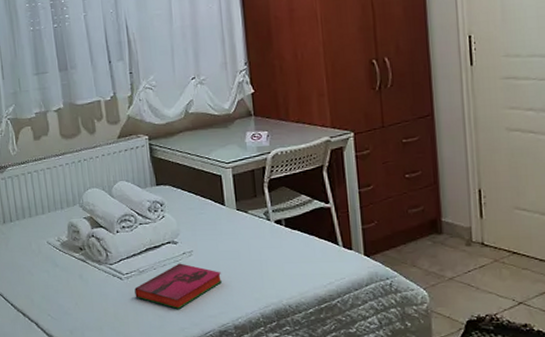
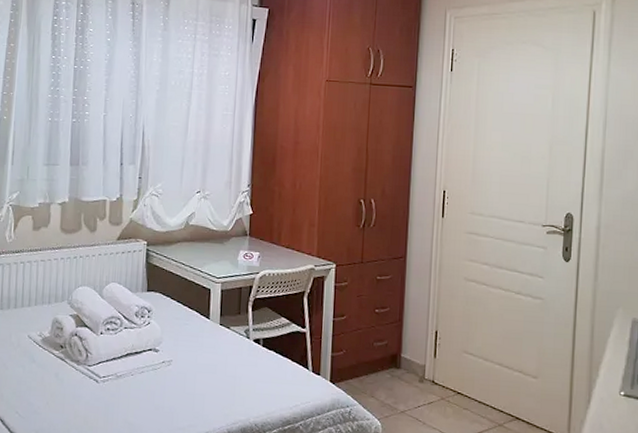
hardback book: present [134,263,223,309] -> none [108,371,196,418]

